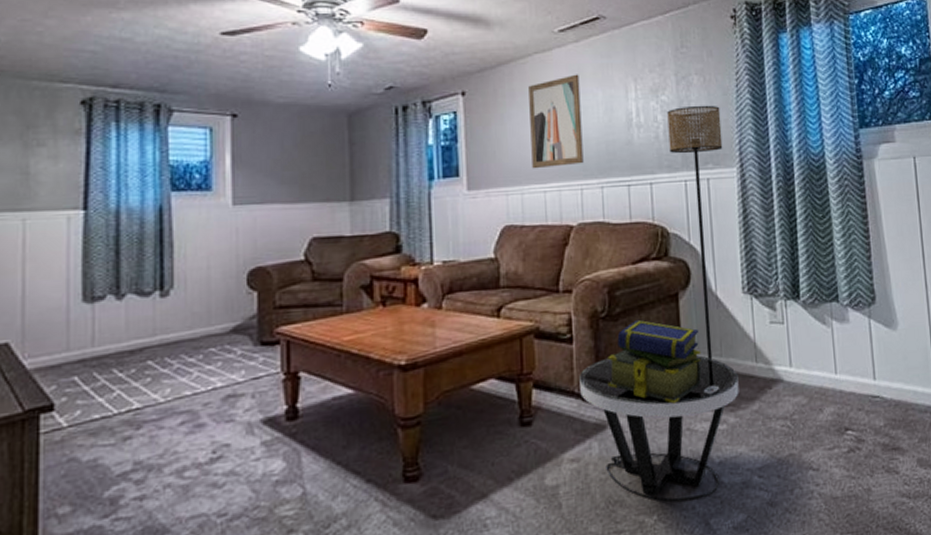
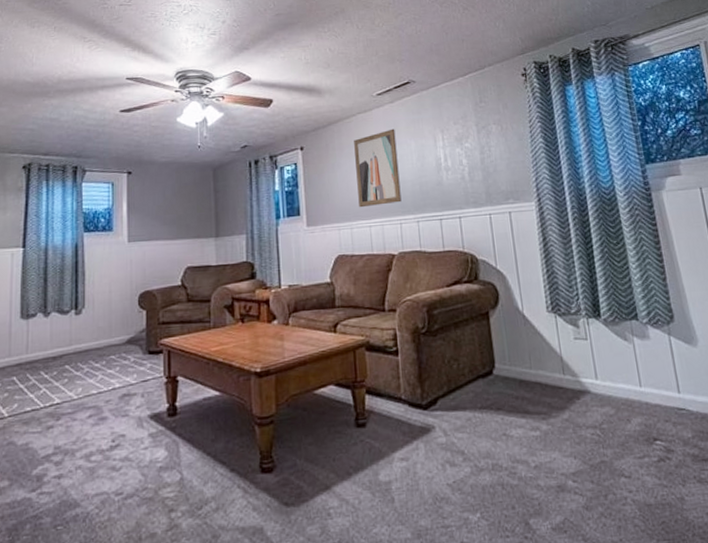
side table: present [579,355,739,502] -> none [405,368,550,502]
stack of books: present [607,319,702,404] -> none [429,335,514,411]
floor lamp: present [667,105,723,361] -> none [471,149,523,372]

